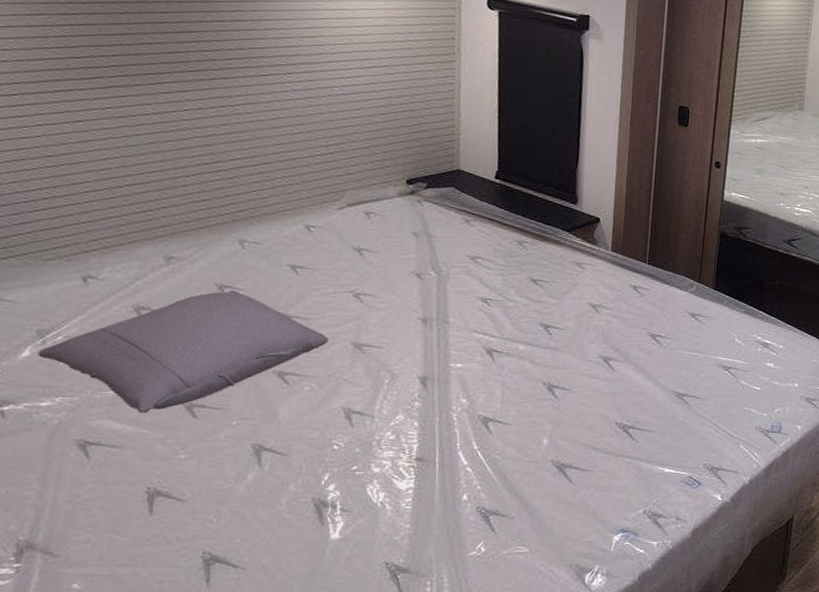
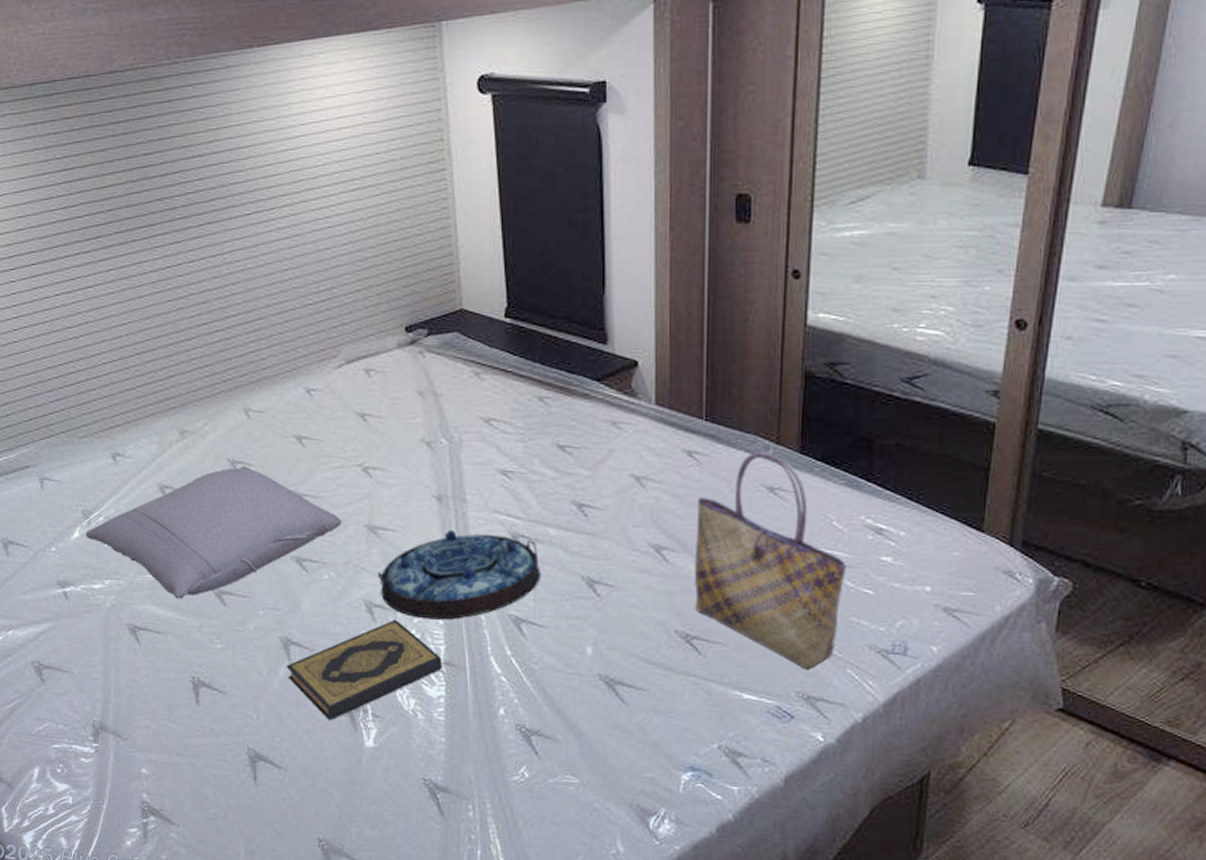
hardback book: none [255,423,414,519] -> present [286,619,442,721]
serving tray: none [359,346,509,422] -> present [378,529,541,620]
tote bag: none [633,288,743,447] -> present [694,452,846,669]

